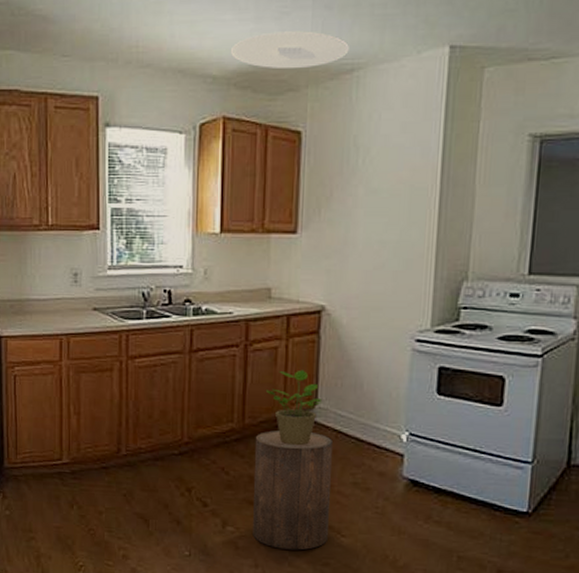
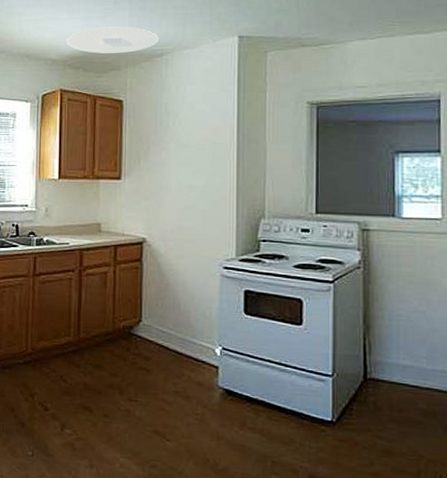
stool: present [253,430,332,550] -> none [88,344,156,453]
potted plant: present [265,369,323,446] -> none [97,291,146,358]

